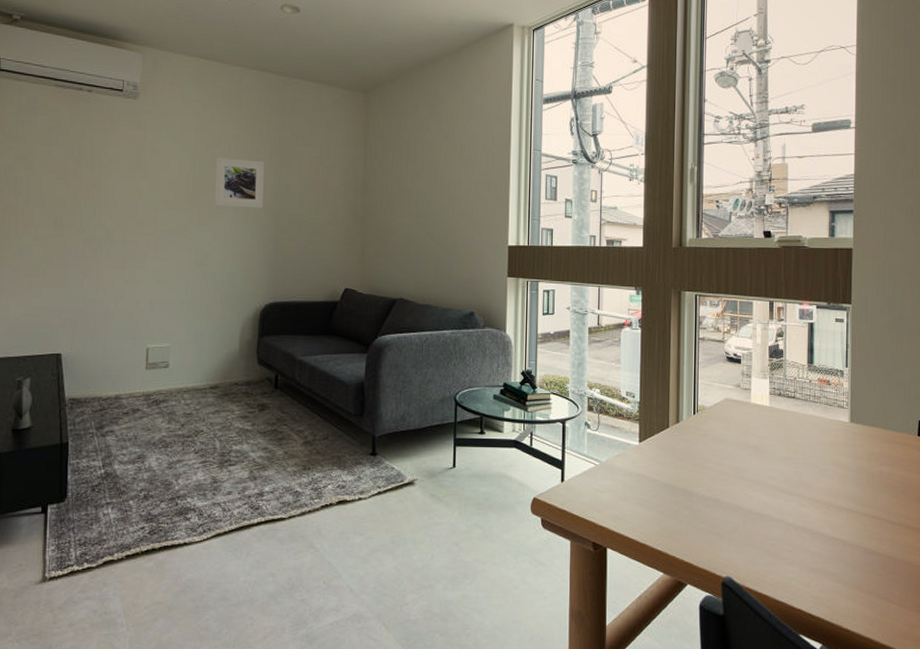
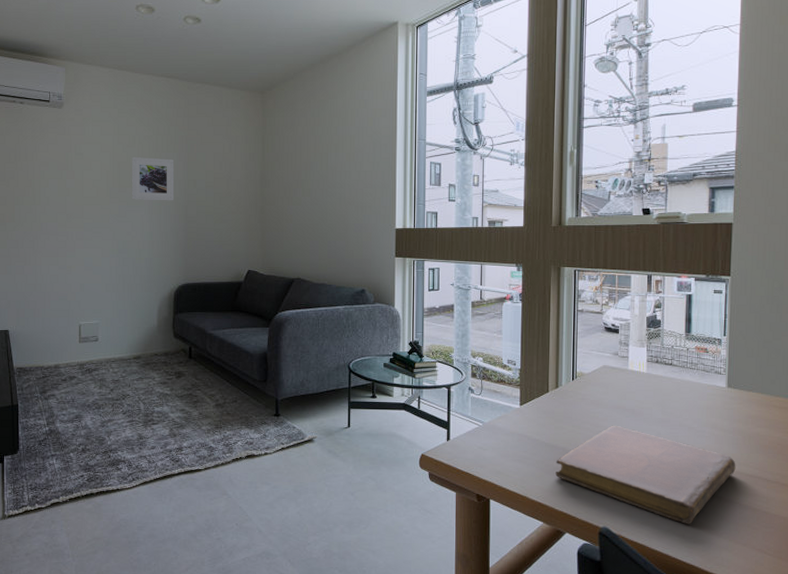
notebook: none [676,463,860,573] -> present [555,425,736,525]

